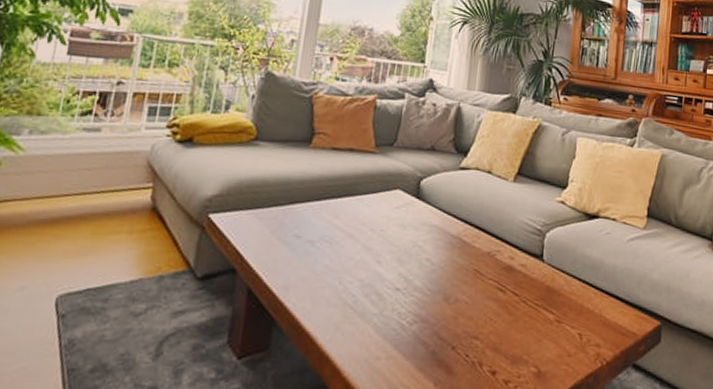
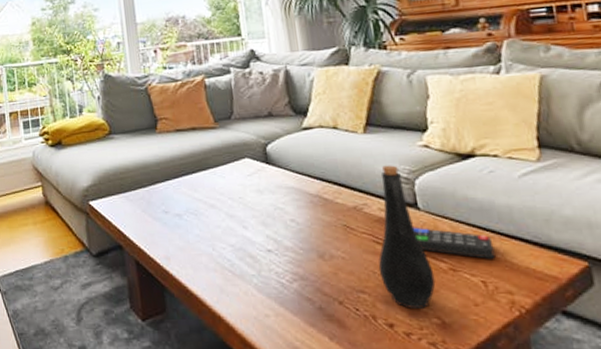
bottle: none [495,215,542,357] -> present [378,165,436,308]
remote control: none [534,277,595,313] -> present [413,227,495,259]

